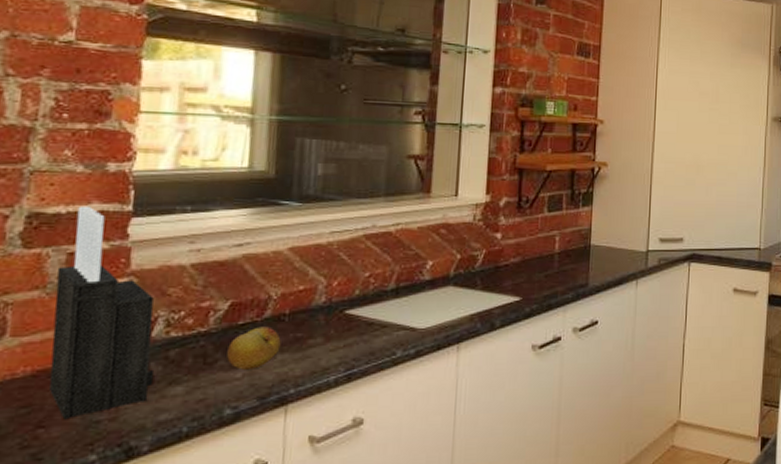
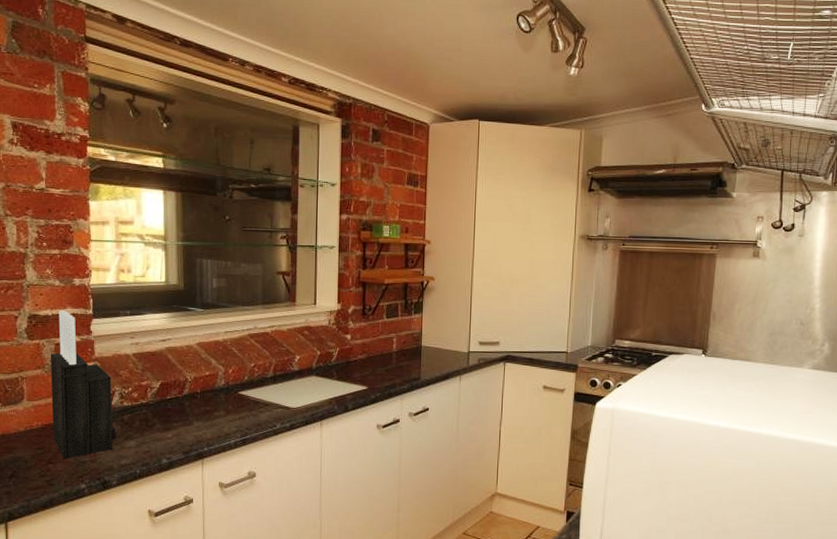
fruit: present [227,326,281,371] -> none [161,401,196,433]

